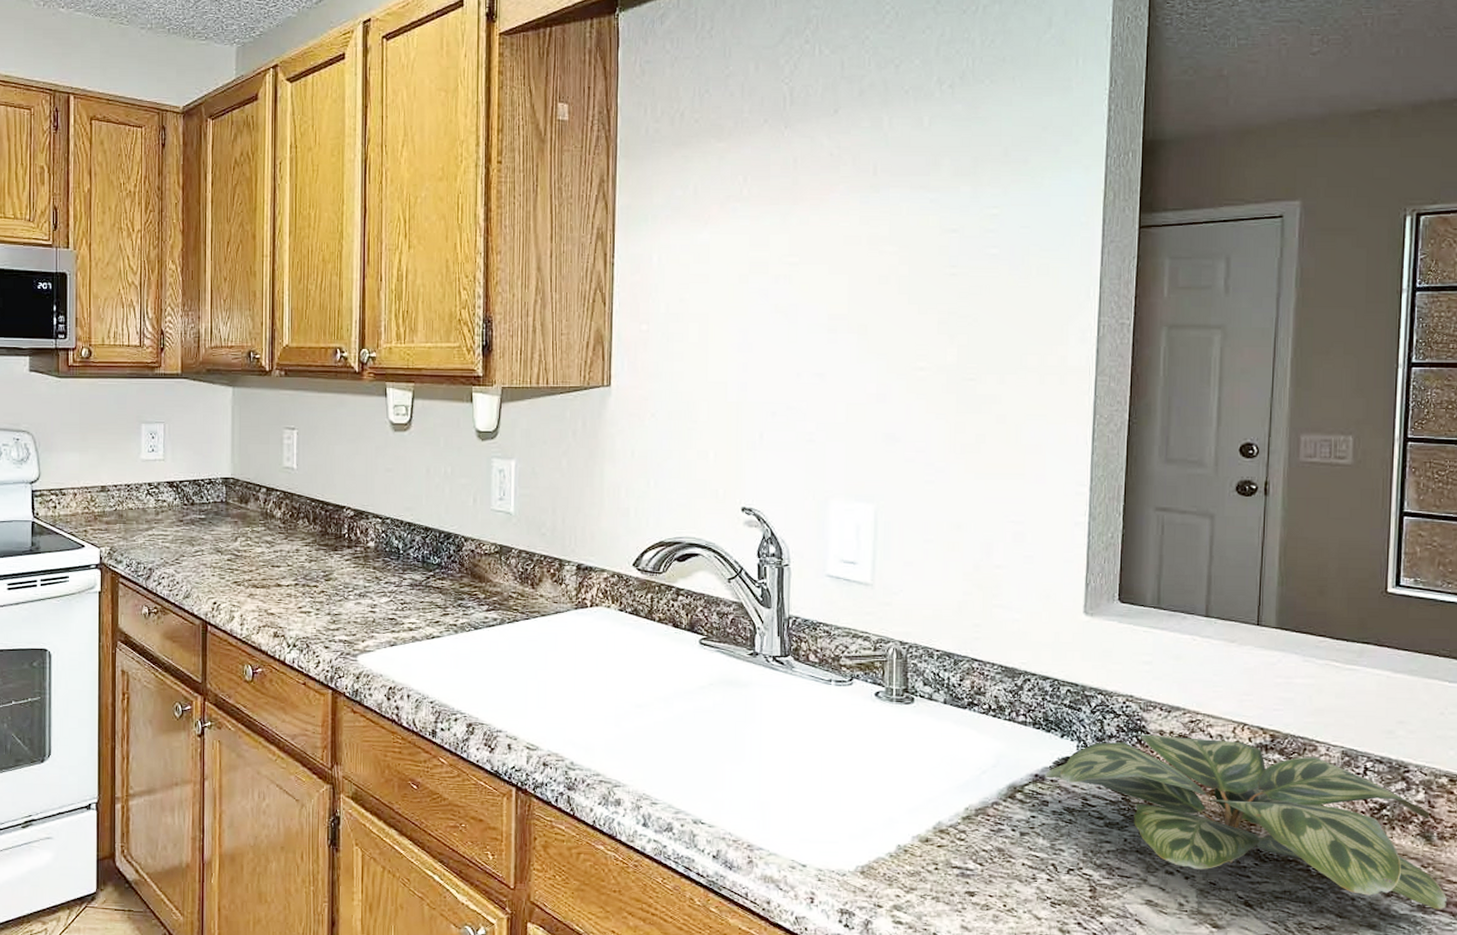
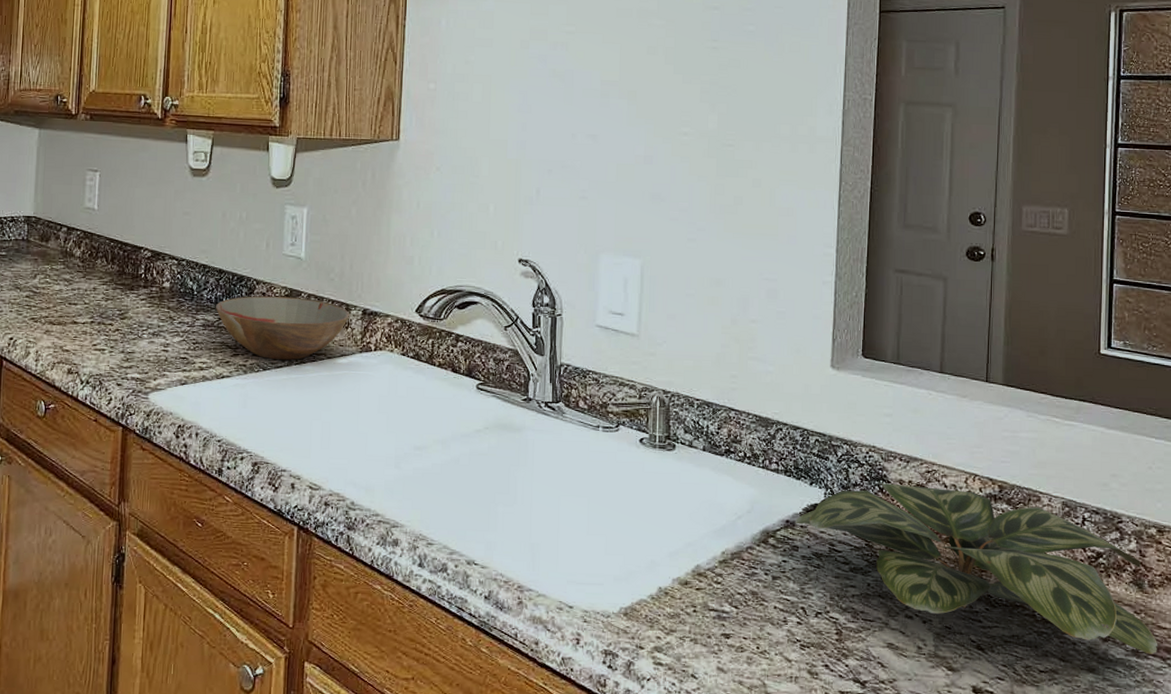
bowl: none [422,552,564,619] -> present [215,295,350,361]

